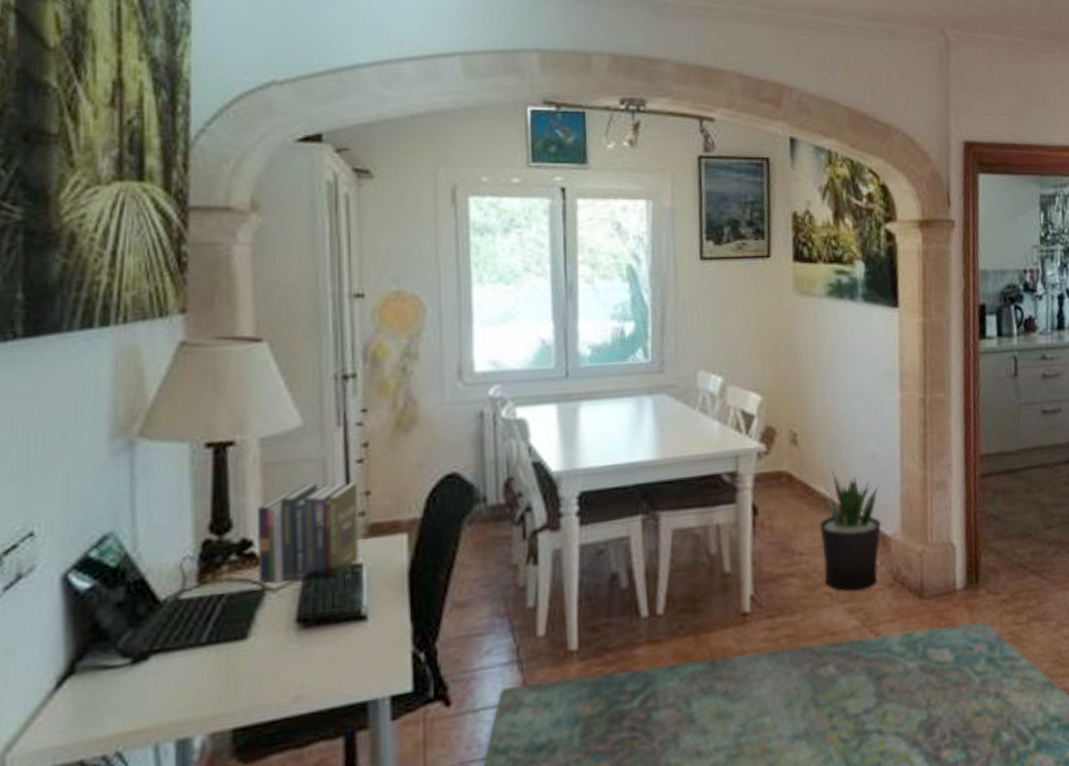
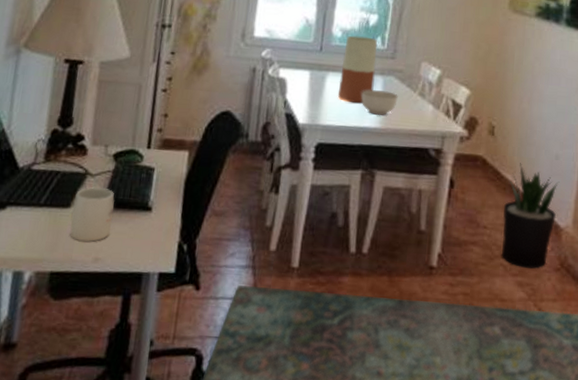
mug: none [249,603,313,680] -> present [70,187,115,242]
books: present [256,482,359,583] -> none [83,100,160,176]
vase: none [596,350,642,435] -> present [337,35,378,104]
bowl: none [628,413,674,445] -> present [361,89,398,115]

